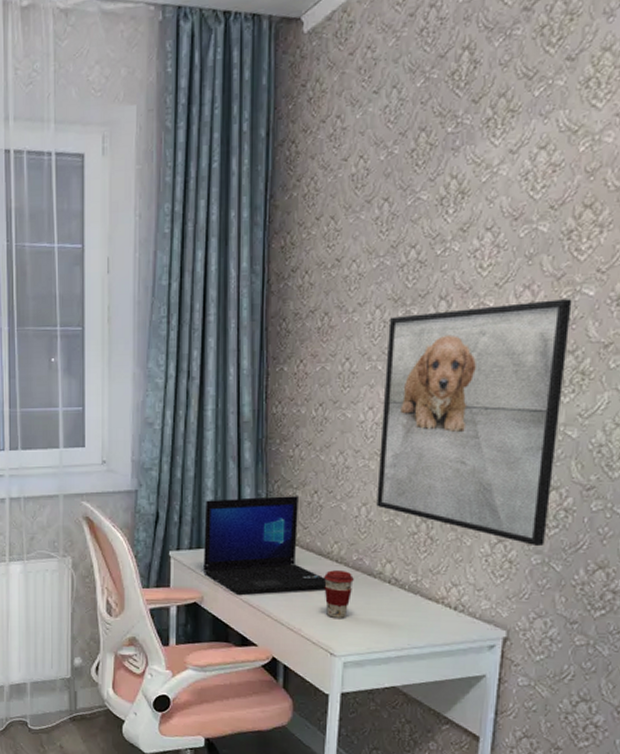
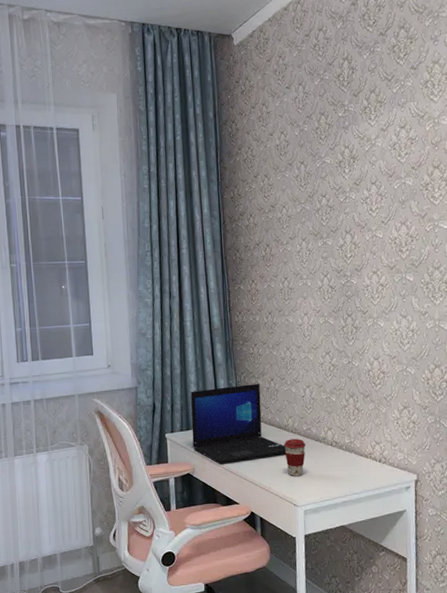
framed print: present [376,299,572,547] -> none [312,231,436,410]

